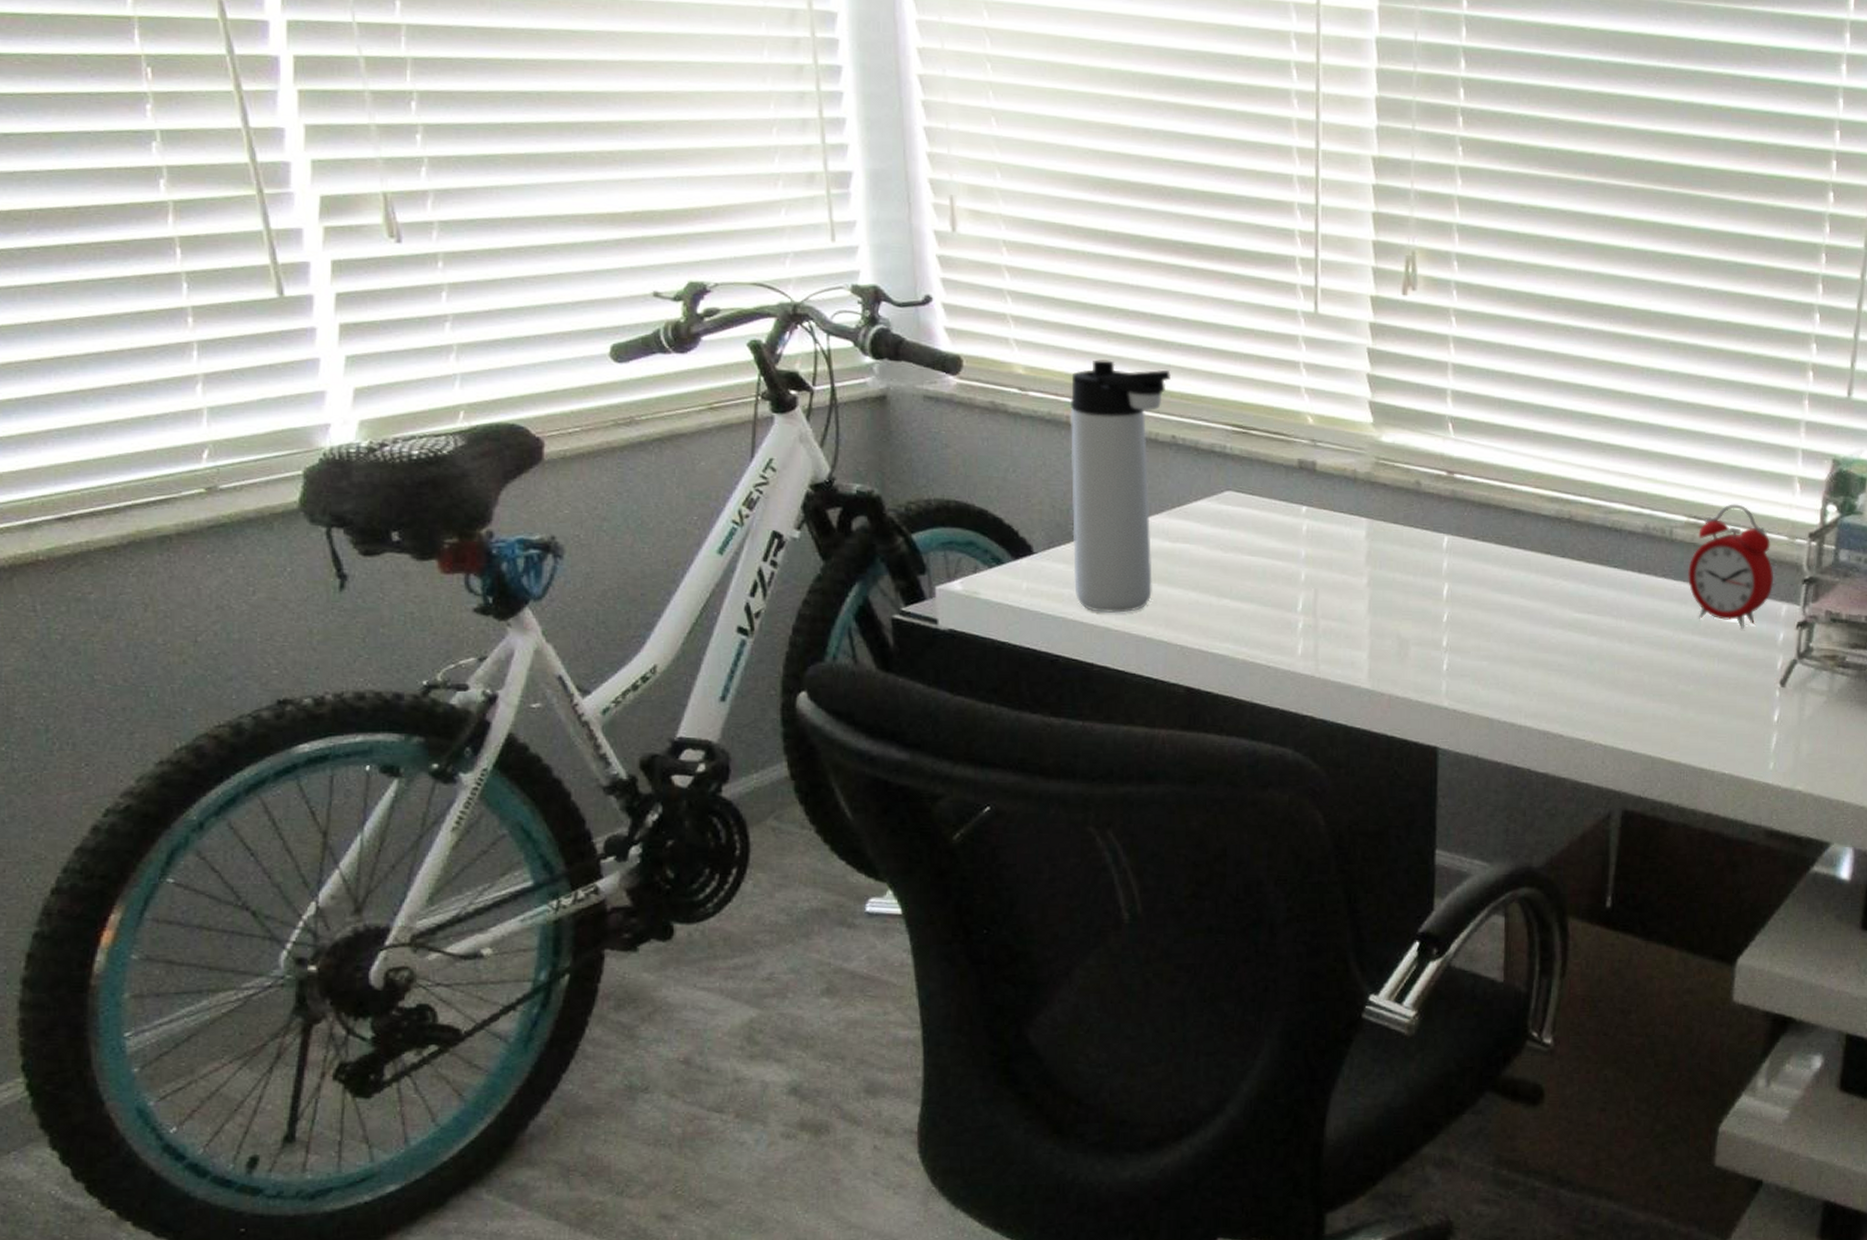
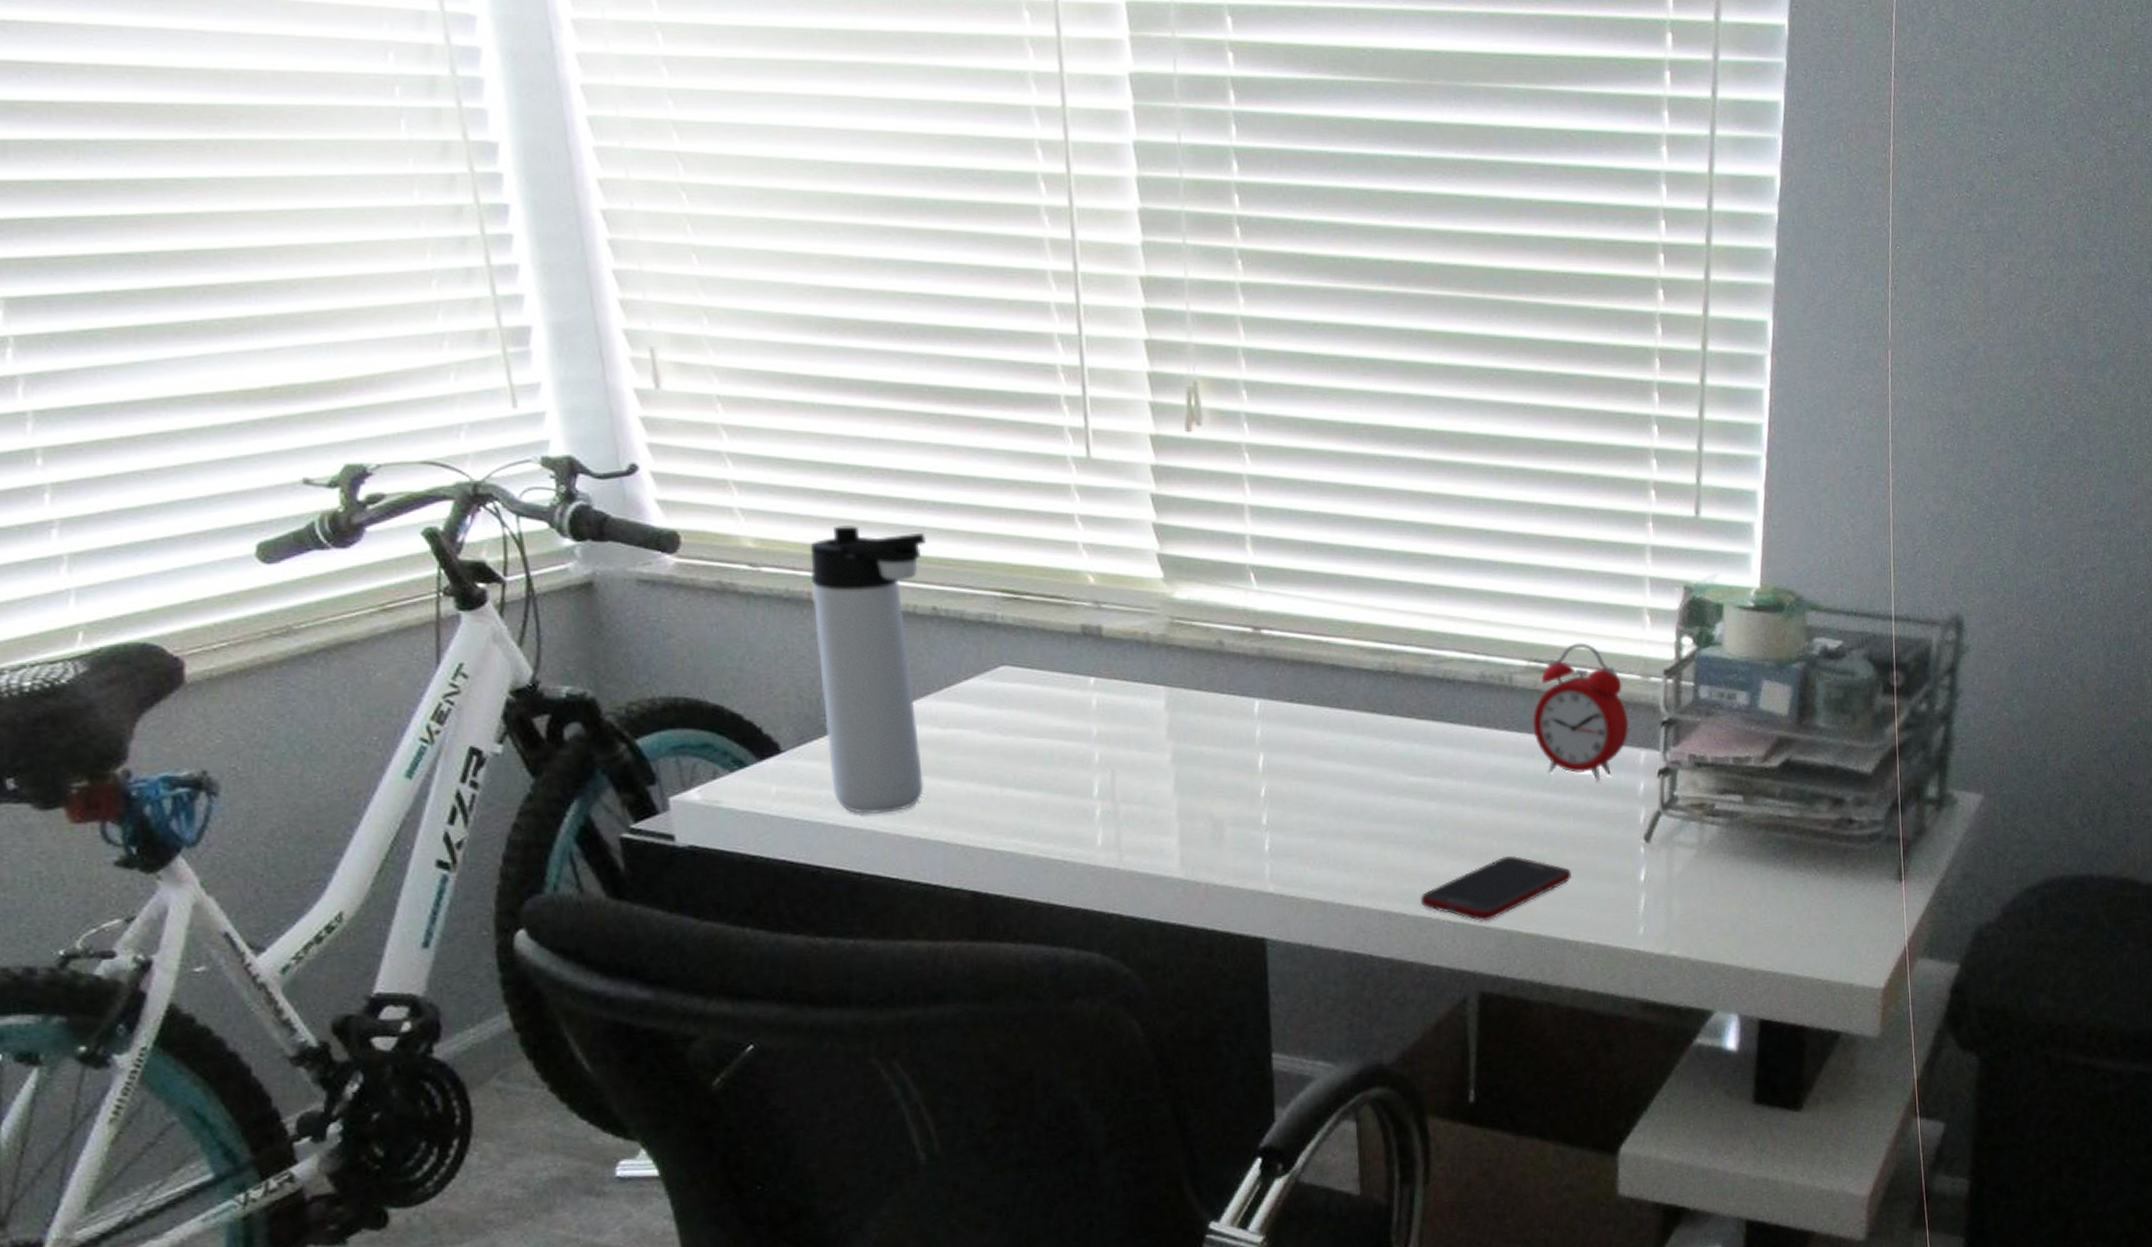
cell phone: none [1577,690,1712,746] -> present [1421,855,1571,921]

